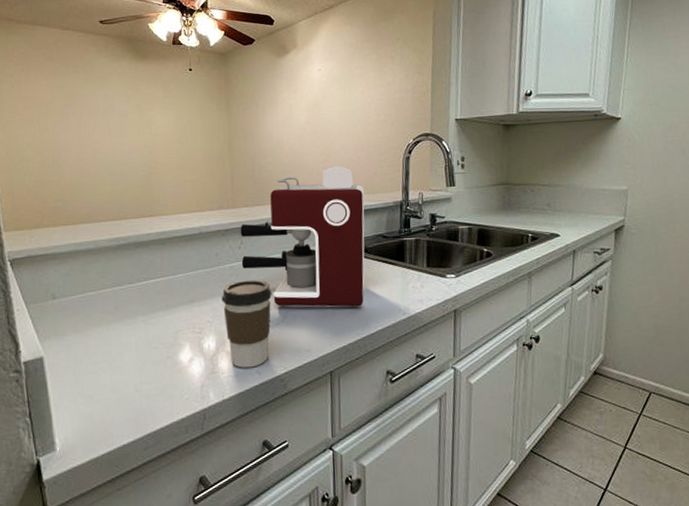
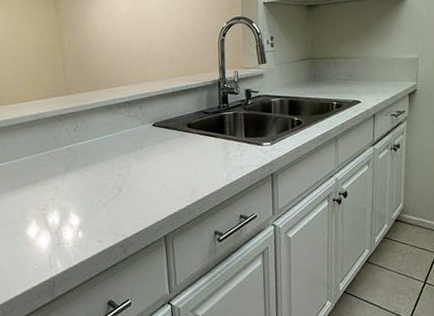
coffee cup: present [221,279,272,368] -> none [61,158,108,238]
coffee maker: present [240,166,365,307] -> none [74,51,191,181]

